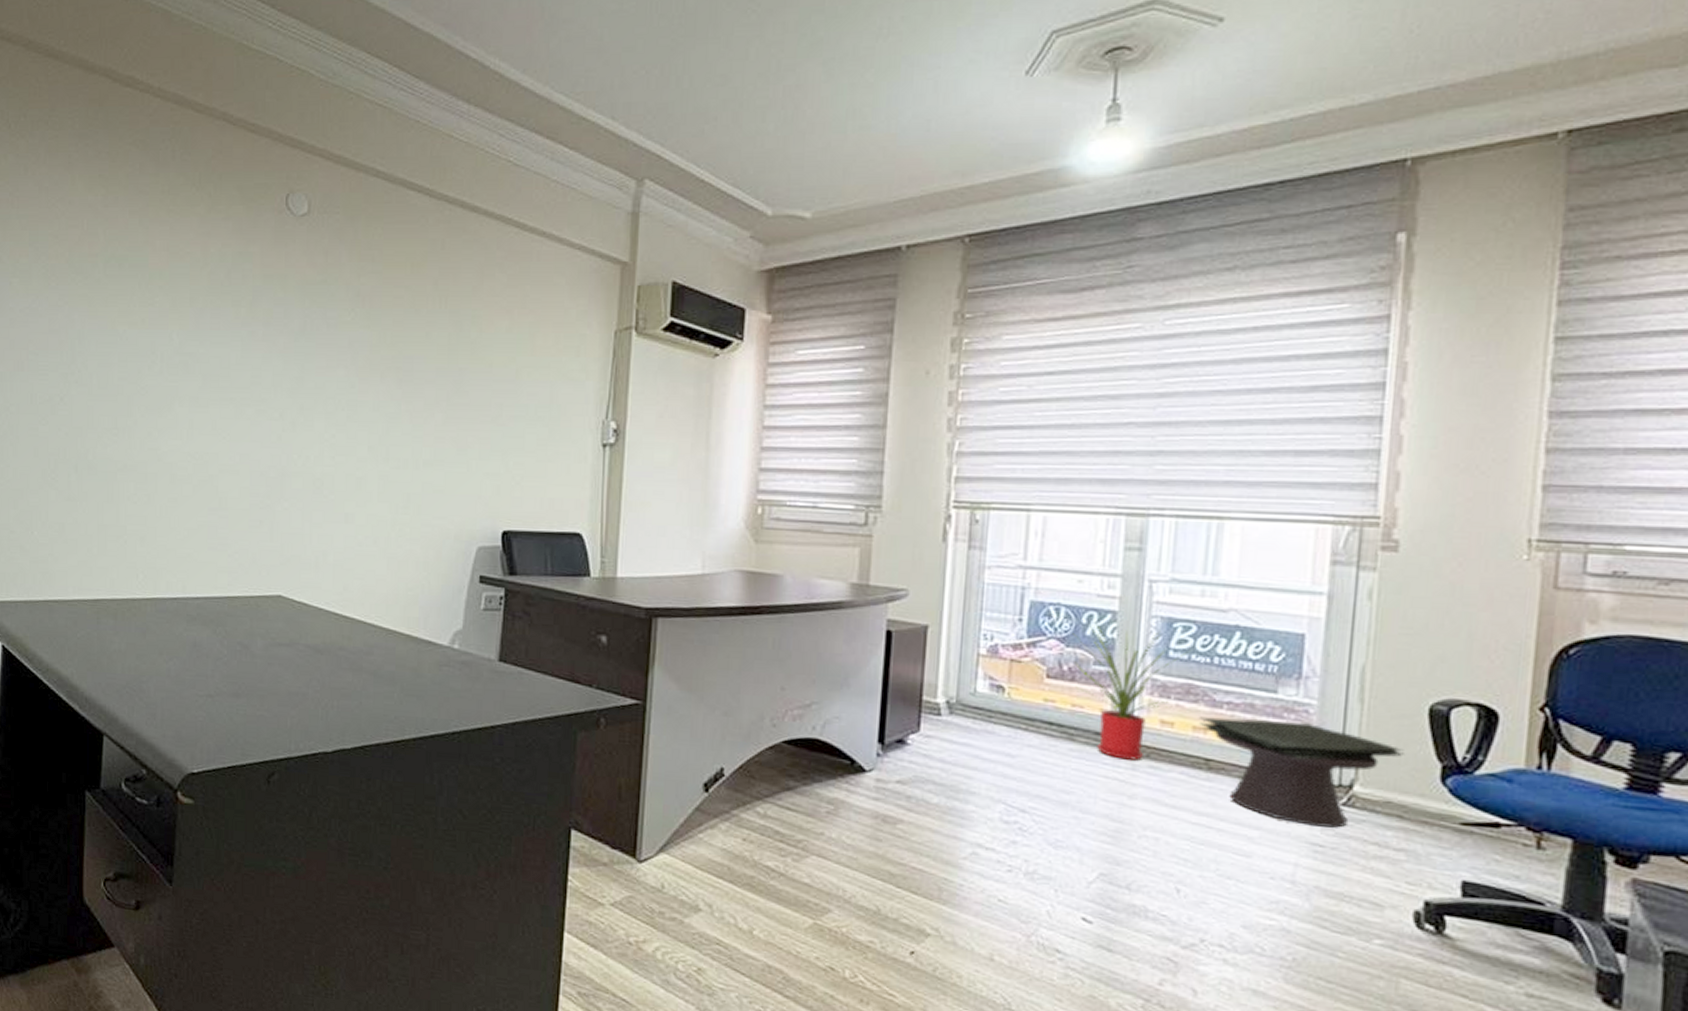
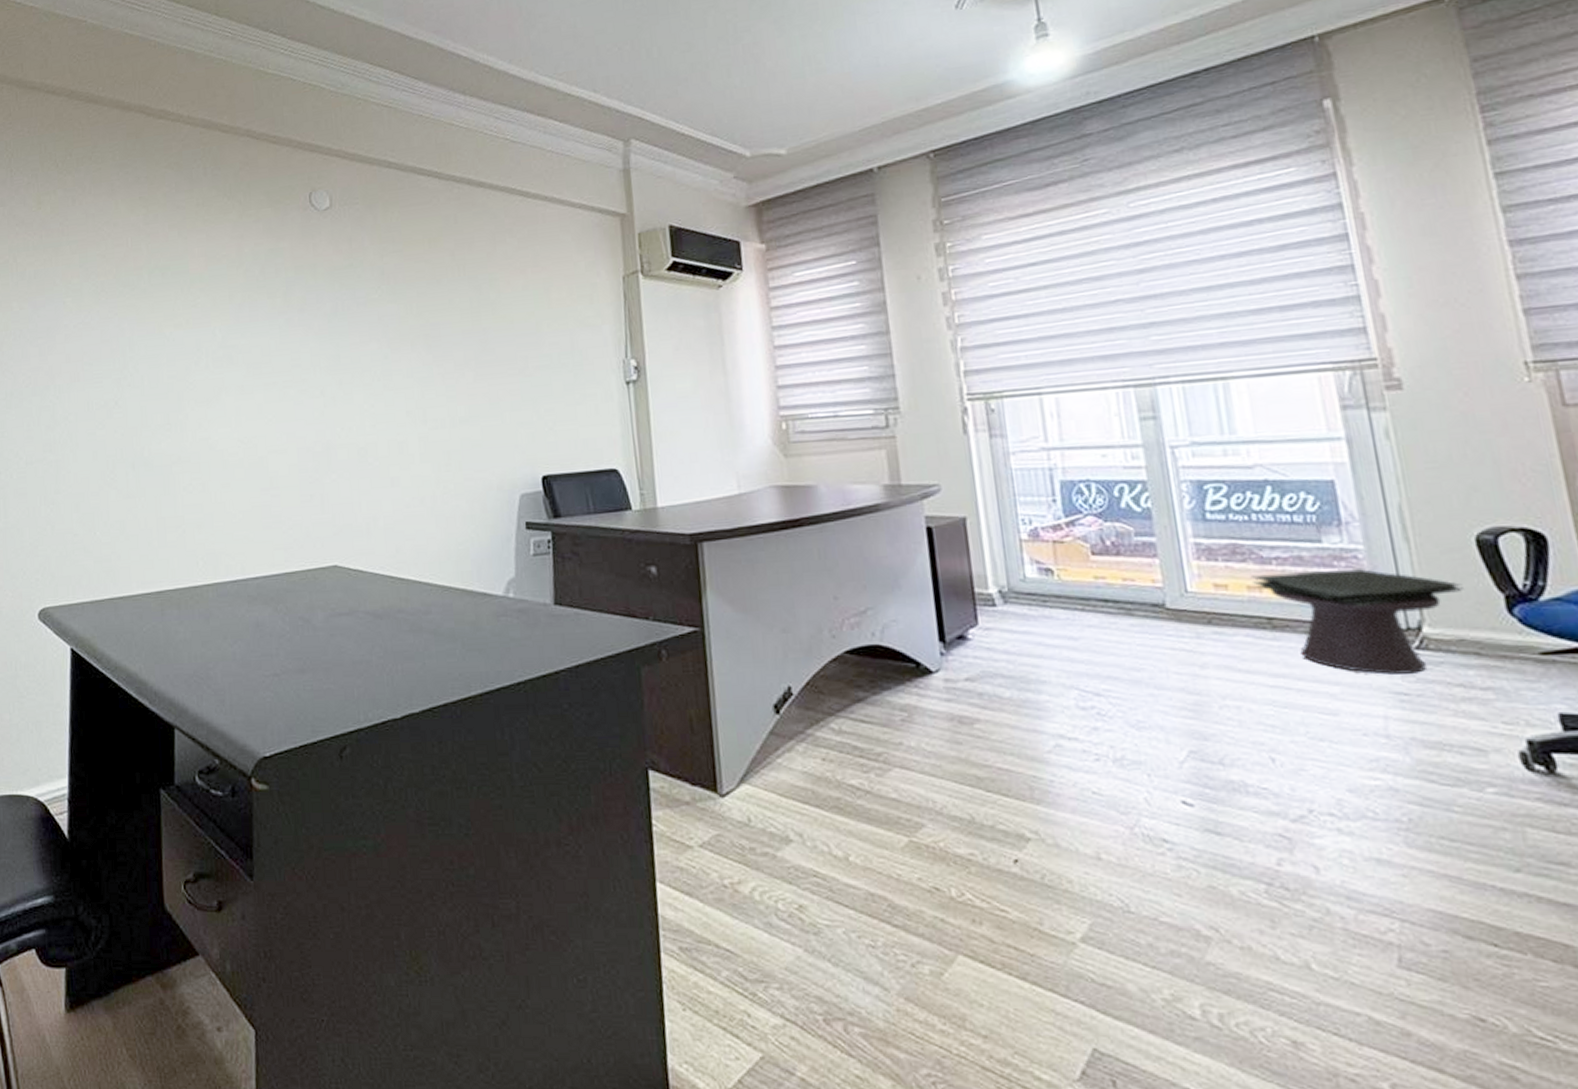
house plant: present [1072,622,1191,760] -> none [1108,493,1228,629]

